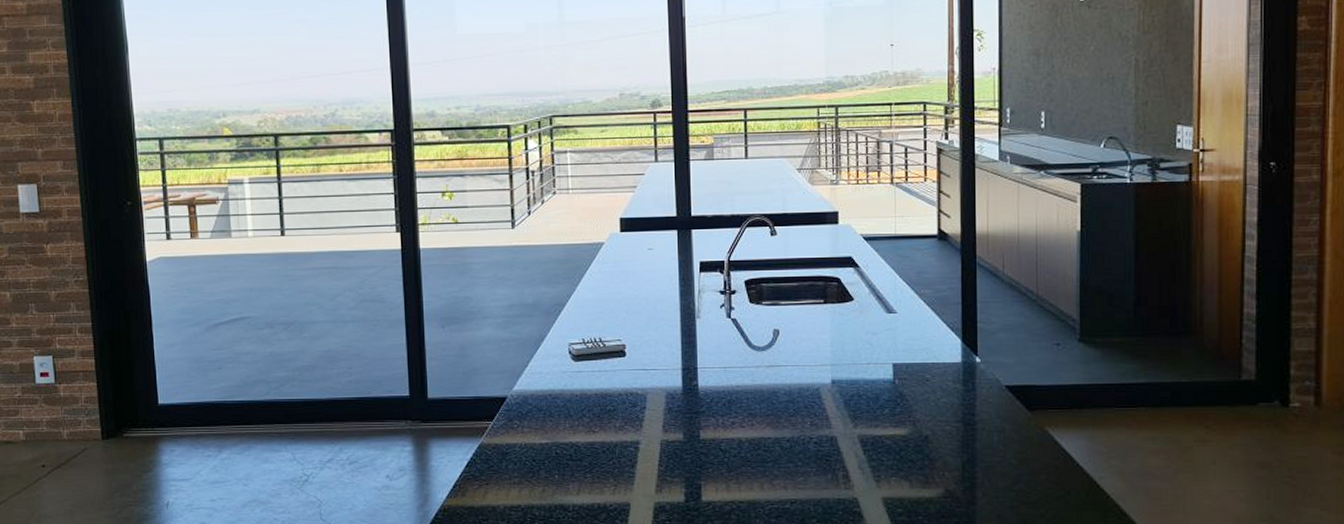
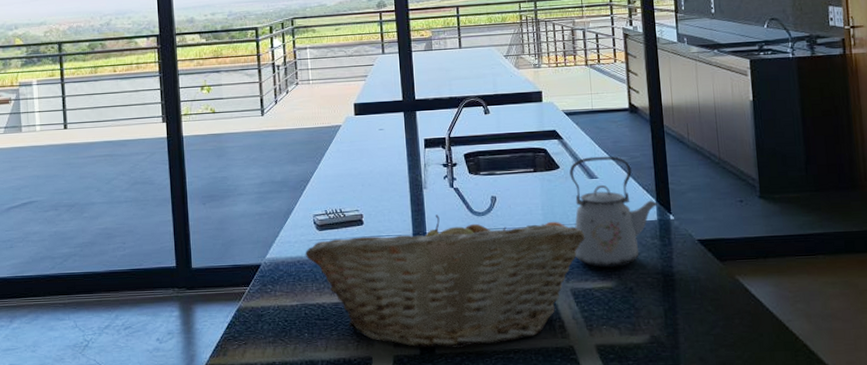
fruit basket: none [557,348,878,496] -> present [305,214,586,348]
kettle: none [865,288,964,413] -> present [569,156,658,268]

